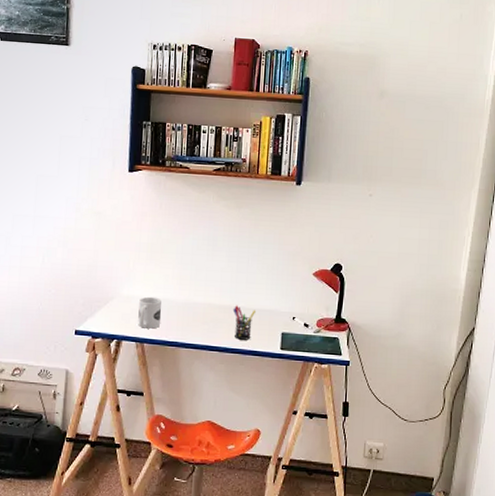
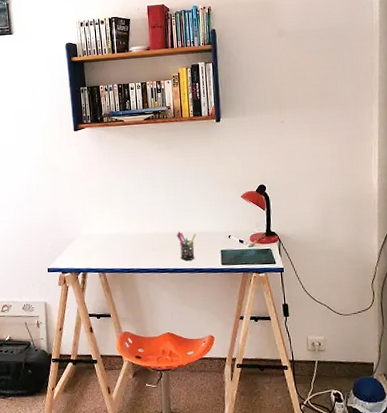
mug: present [138,296,162,329] -> none [97,233,118,260]

